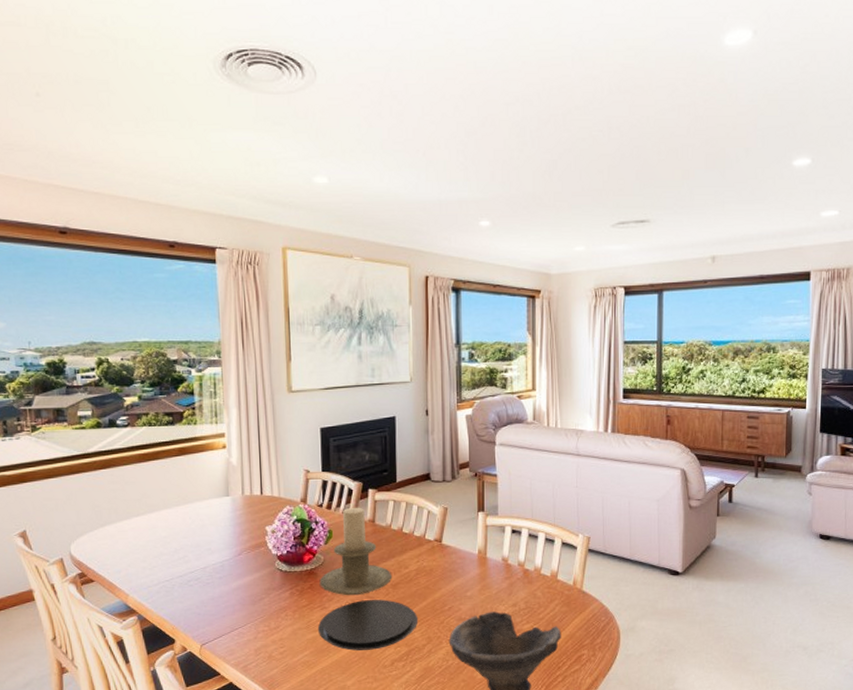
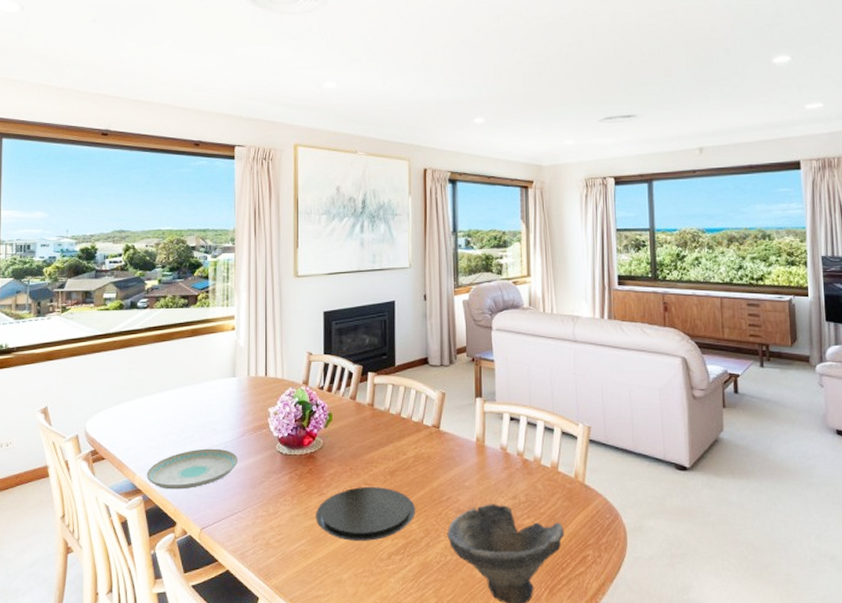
plate: none [140,567,236,609] -> present [146,448,238,490]
candle holder: present [319,507,393,596] -> none [318,390,391,482]

